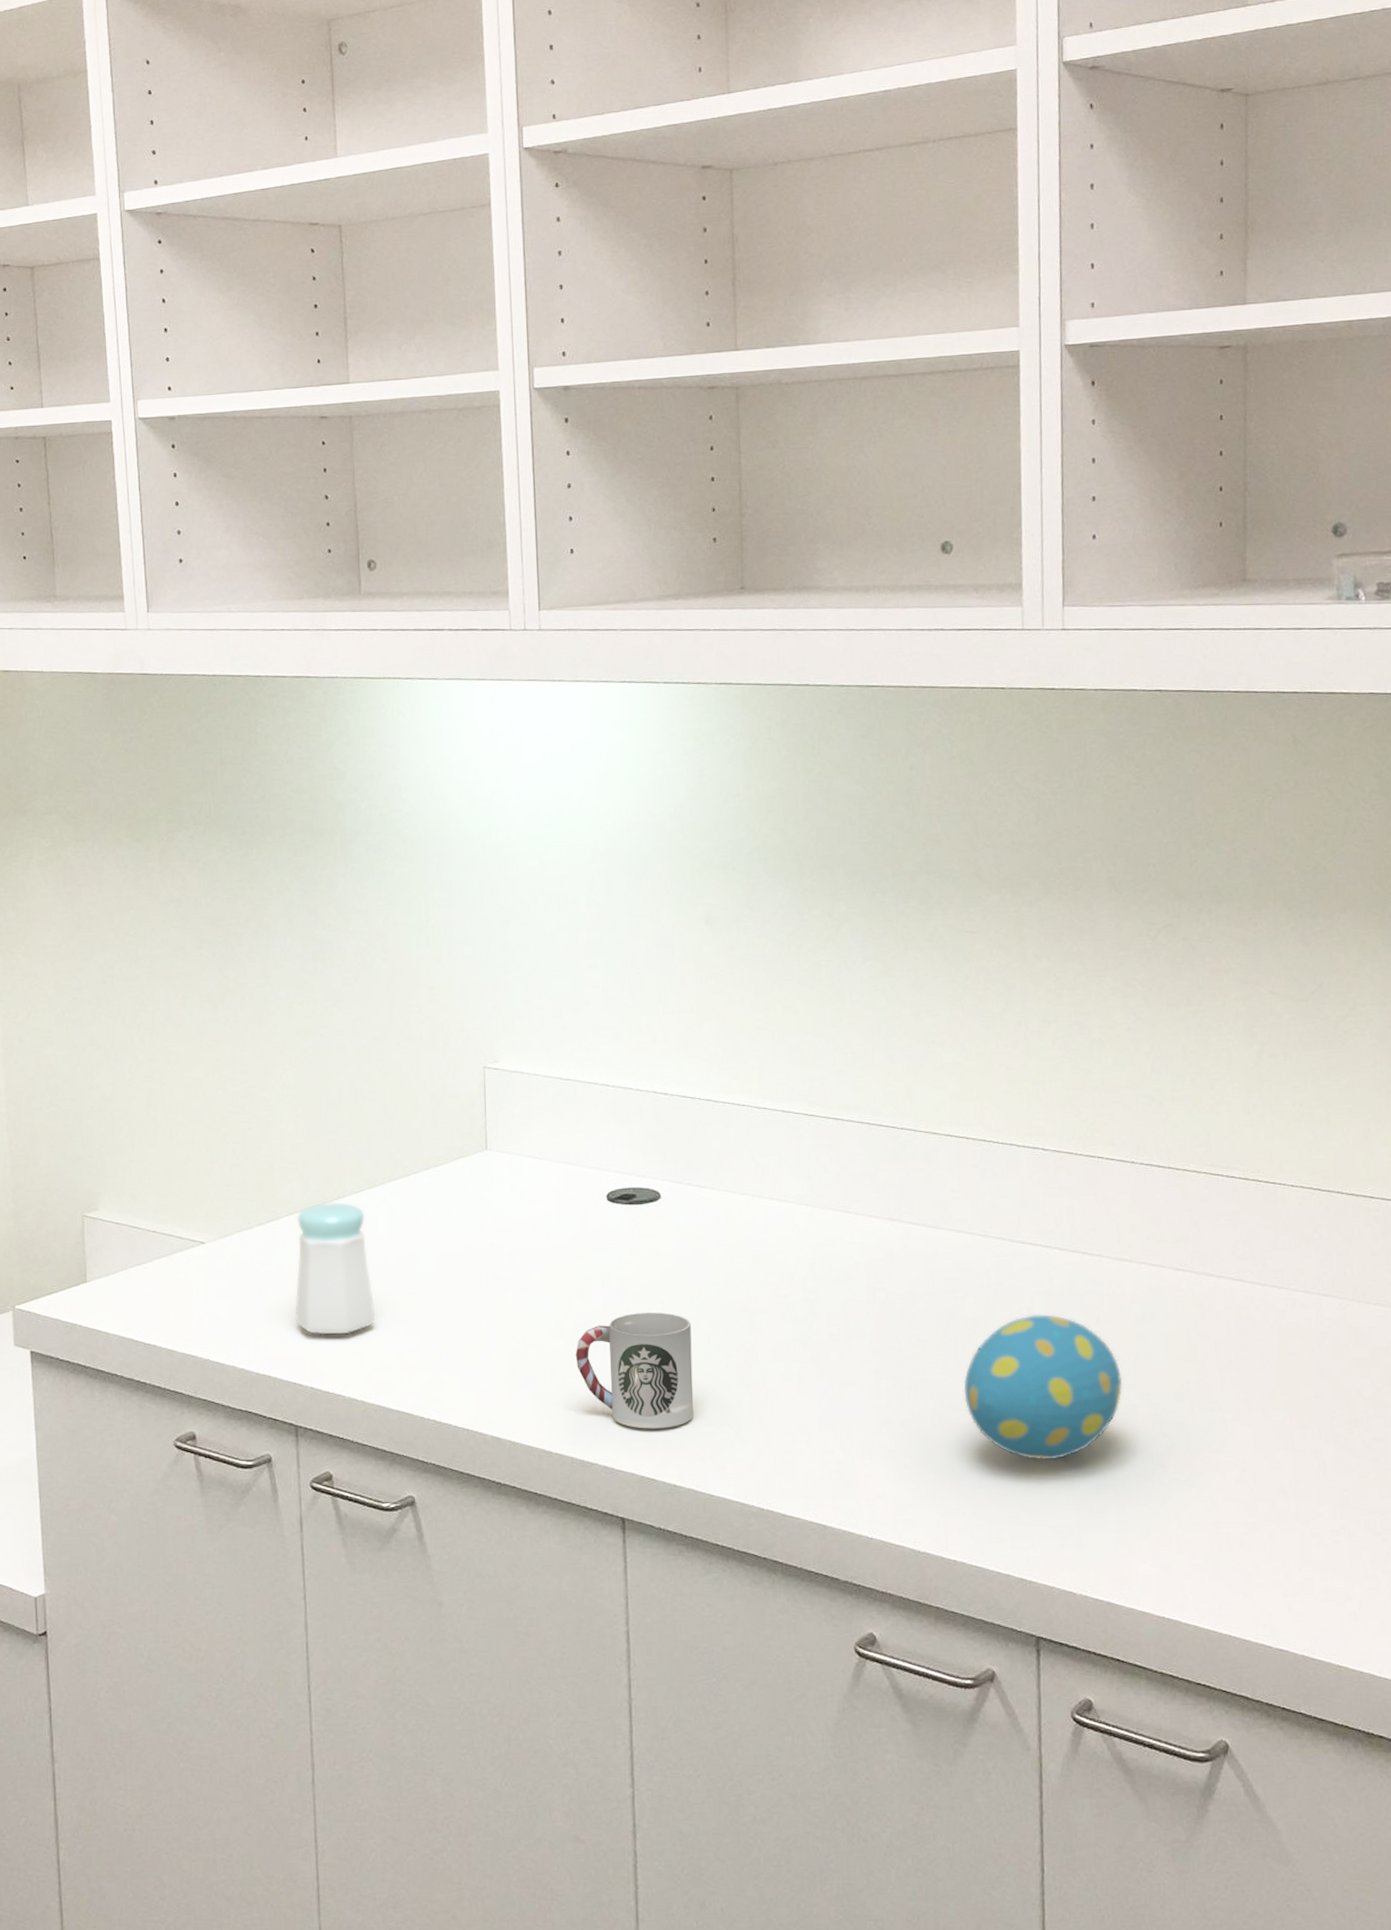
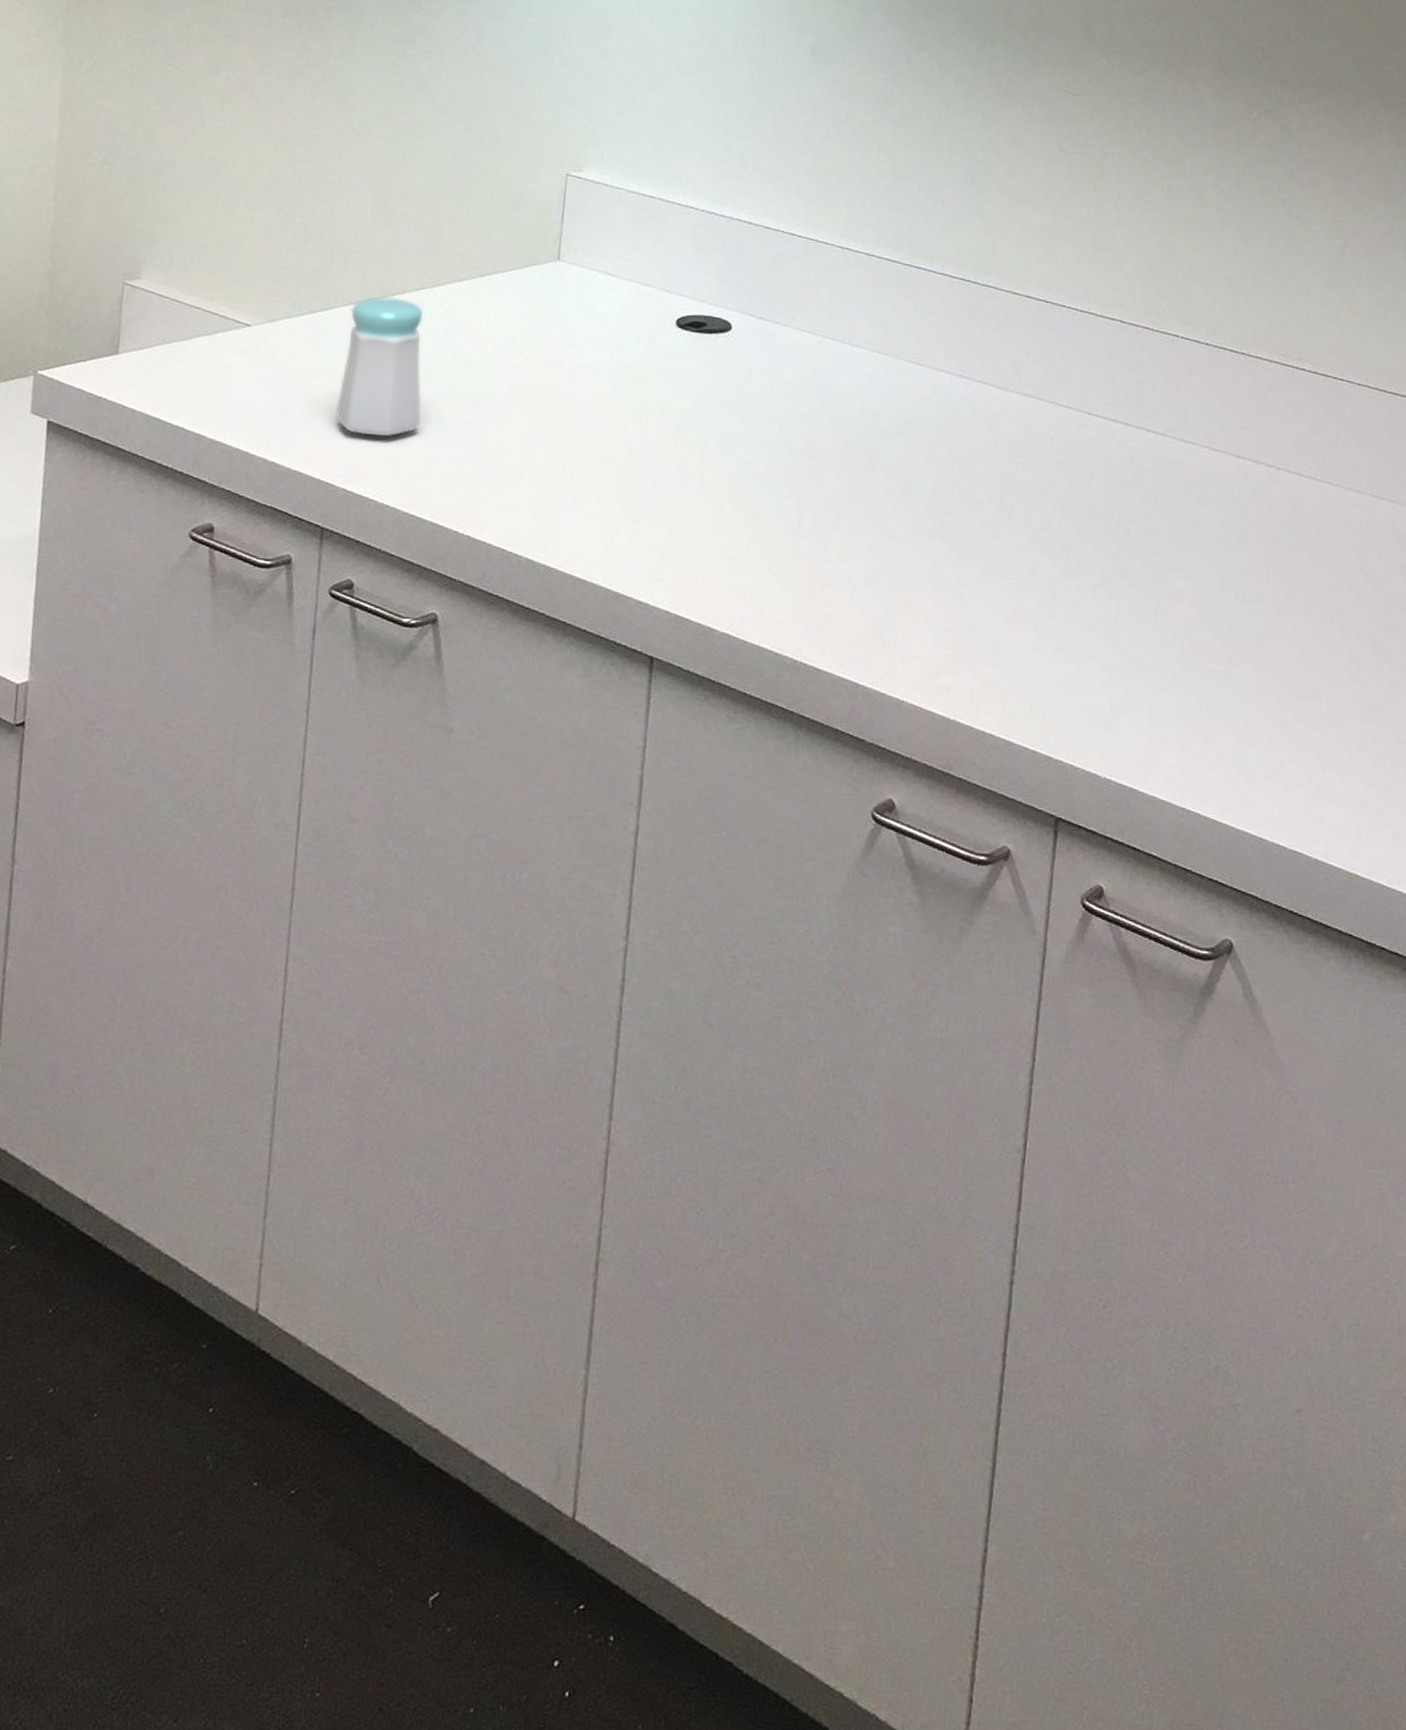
cup: present [575,1312,694,1429] -> none [623,445,746,568]
decorative egg: present [963,1314,1123,1461] -> none [1012,487,1172,638]

